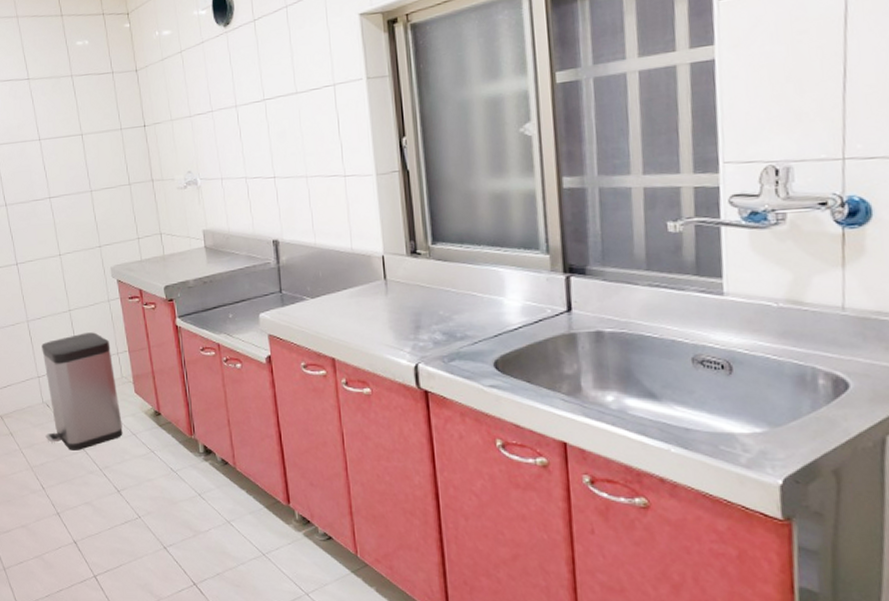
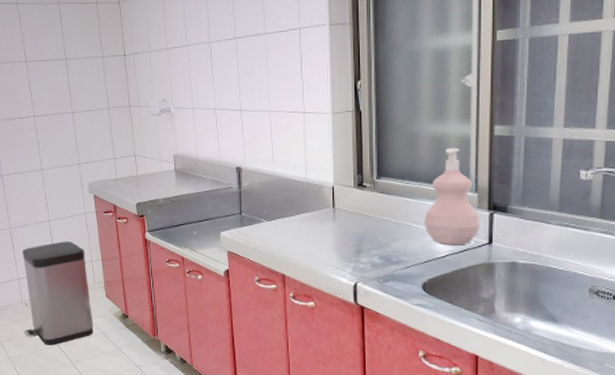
soap bottle: none [489,204,556,316] -> present [423,147,480,246]

